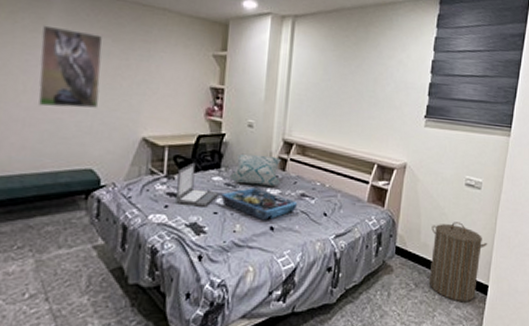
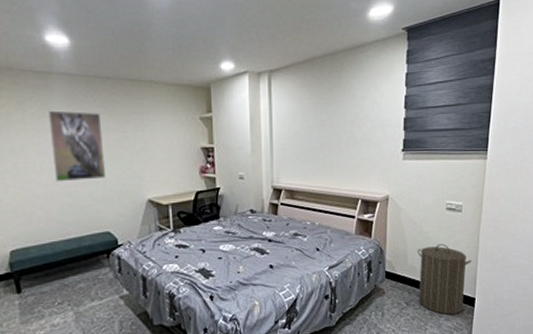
laptop: present [176,162,218,207] -> none [183,216,220,254]
serving tray: present [221,188,298,221] -> none [223,233,292,261]
decorative pillow: present [229,153,281,186] -> none [228,202,274,230]

